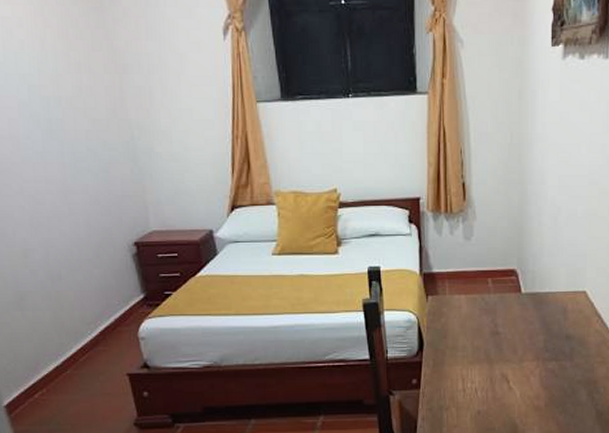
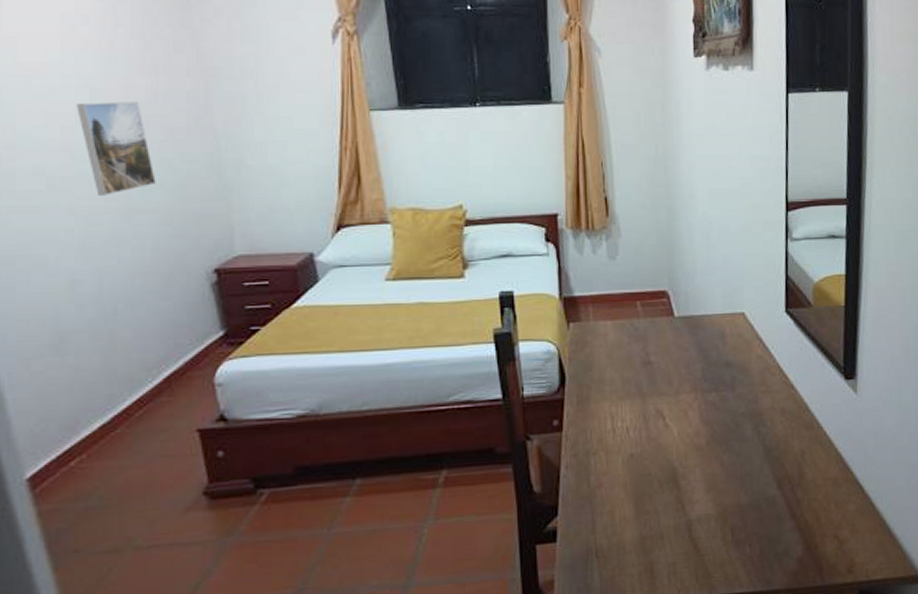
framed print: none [19,96,85,178] -> present [76,101,156,196]

